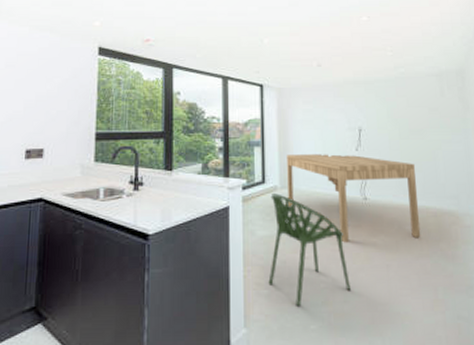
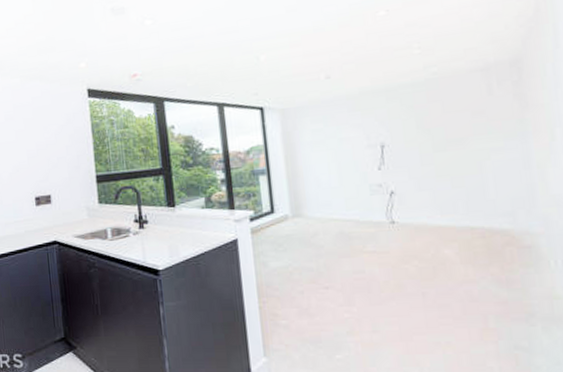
chair: present [268,193,352,306] -> none [281,223,381,336]
dining table: present [287,154,421,243] -> none [296,175,465,271]

